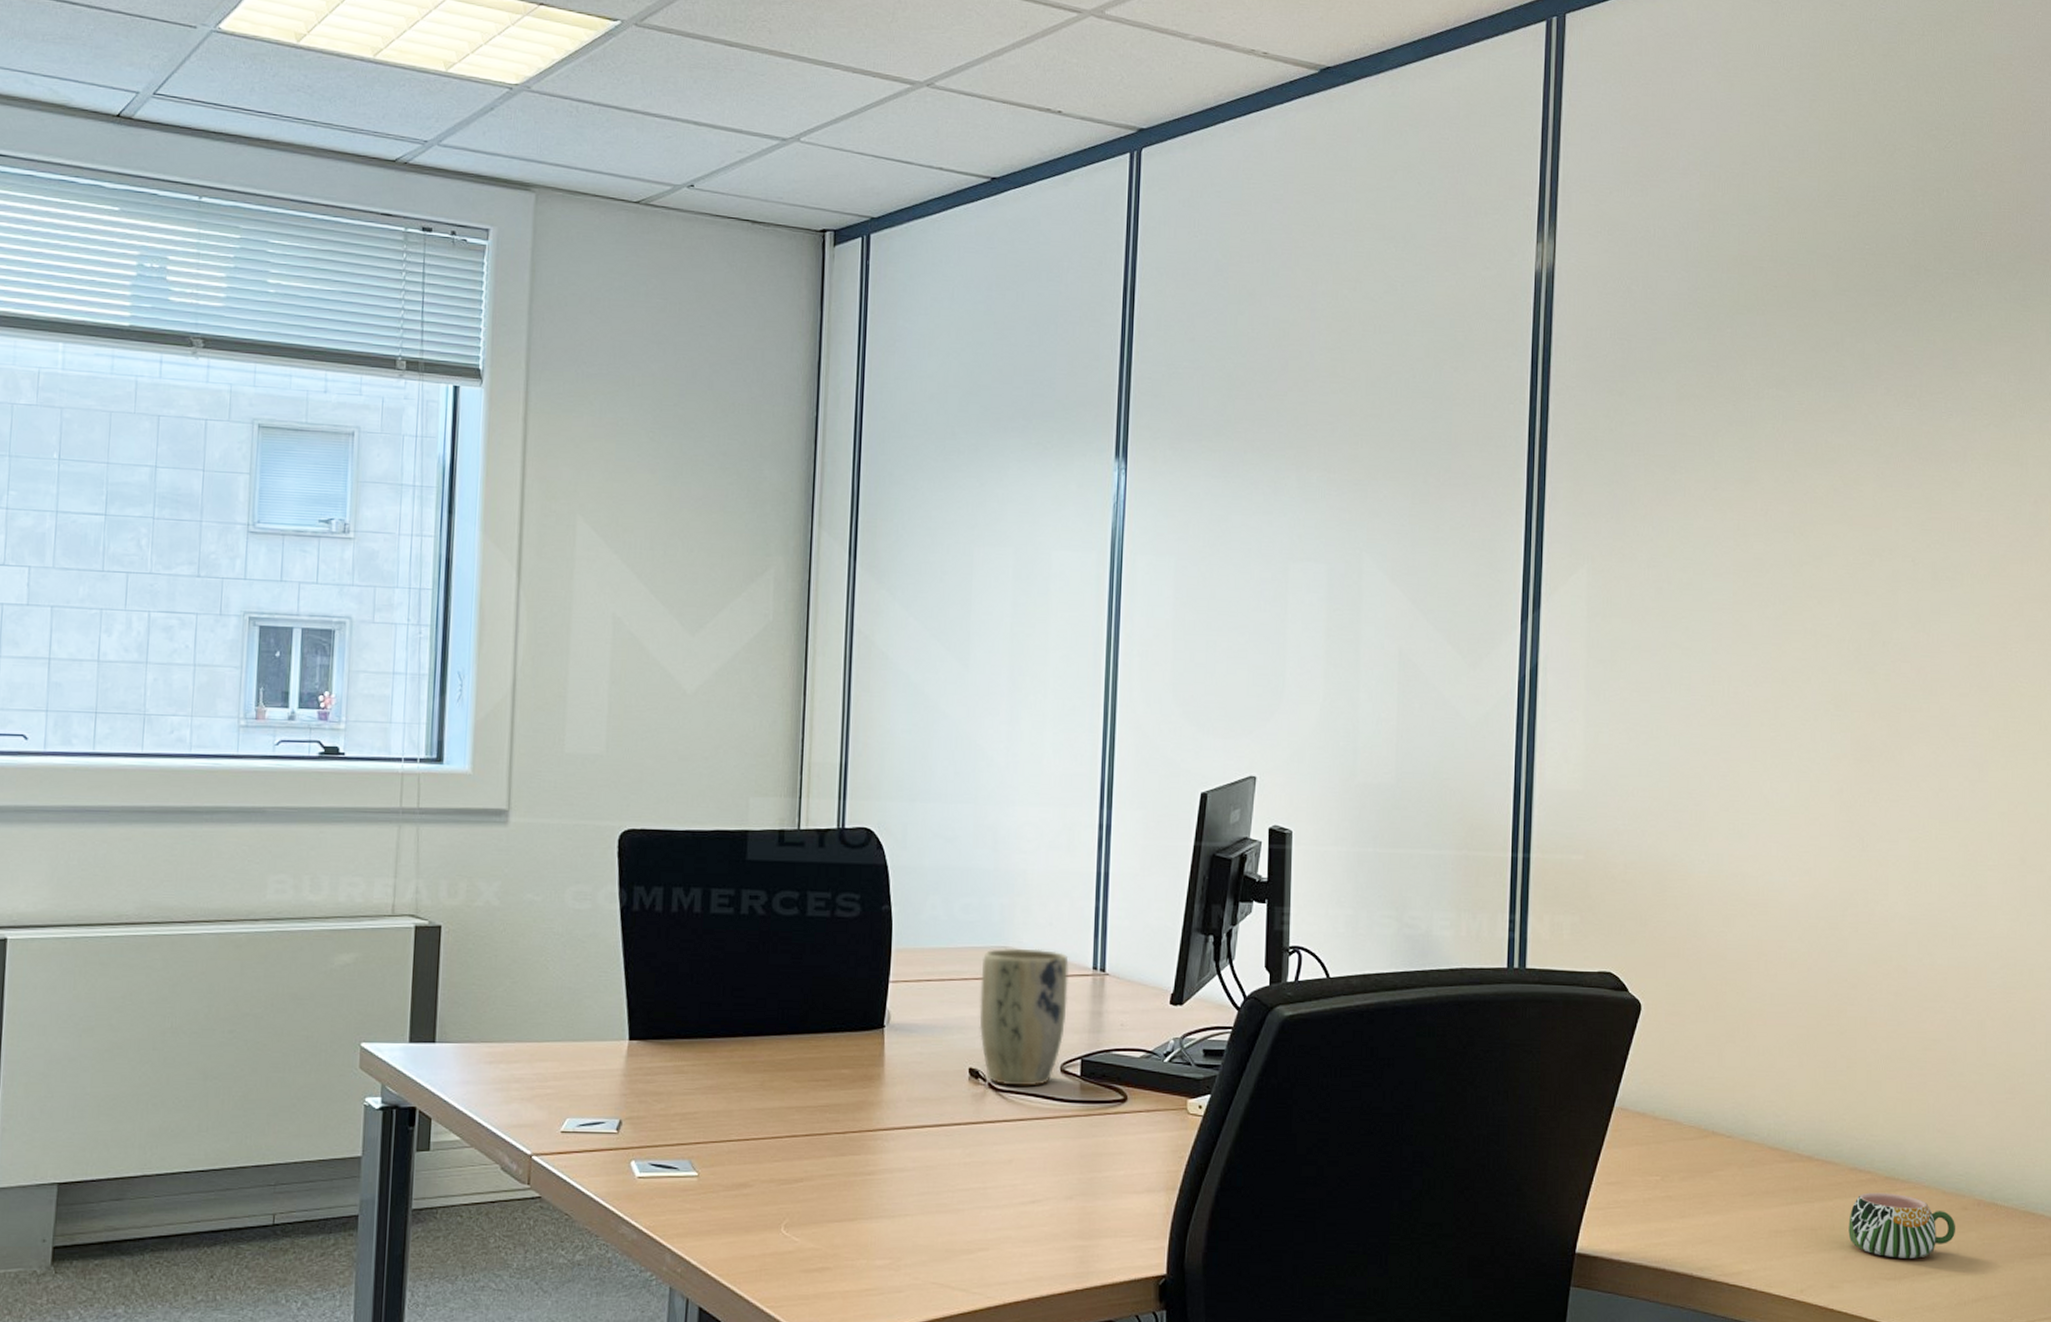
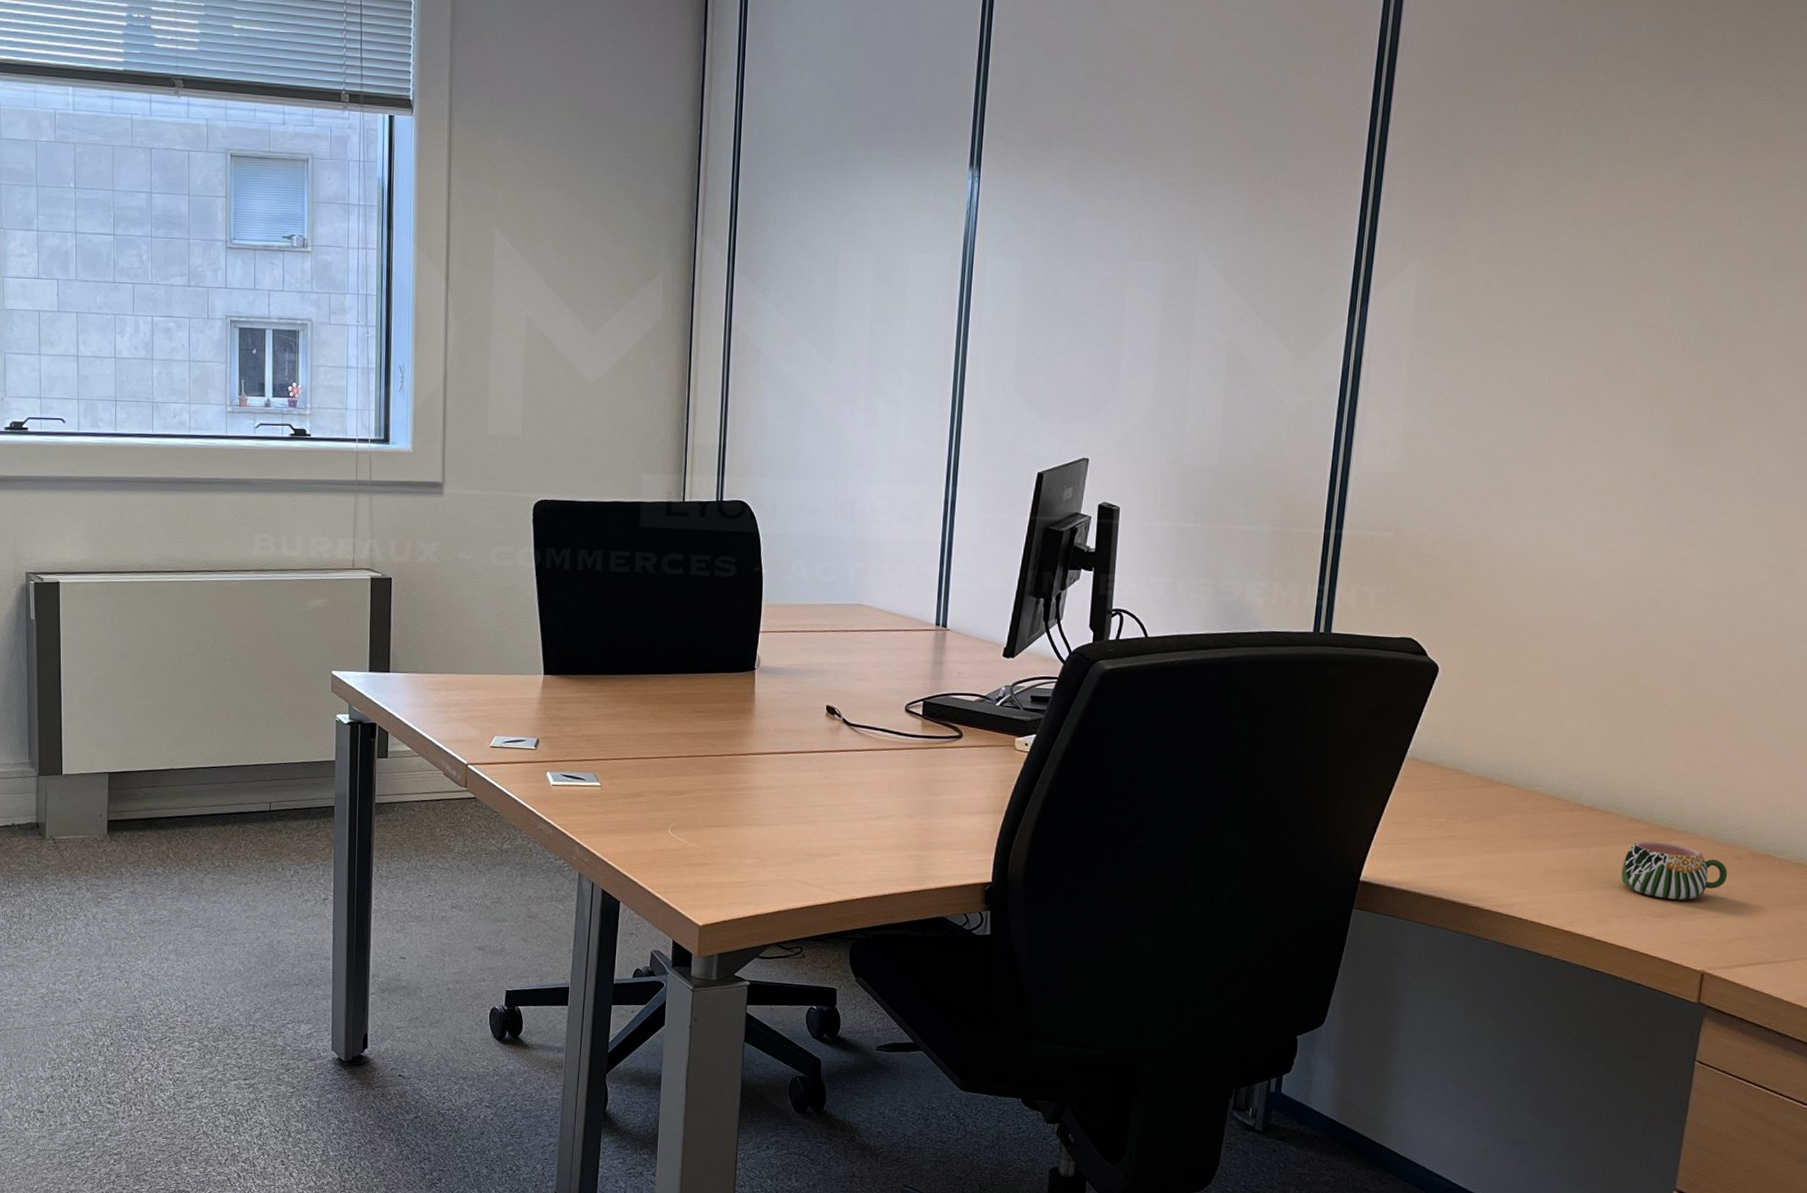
plant pot: present [979,948,1069,1086] -> none [835,605,915,723]

